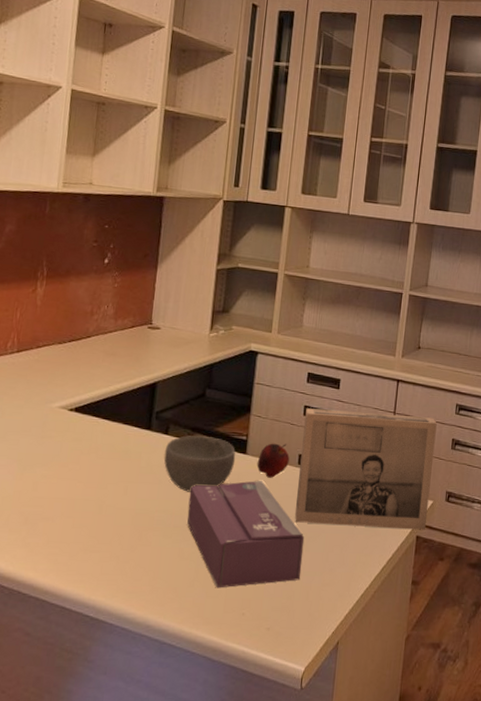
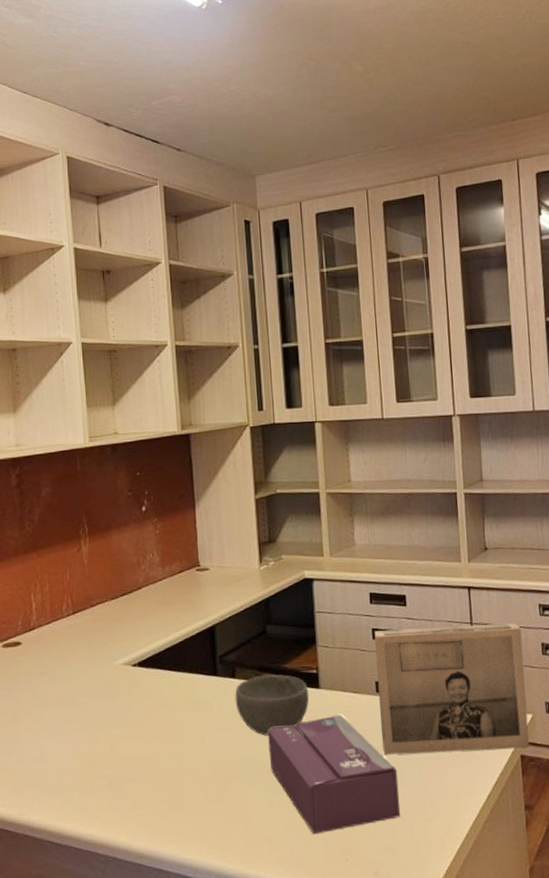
apple: present [257,443,290,478] -> none [332,672,366,711]

